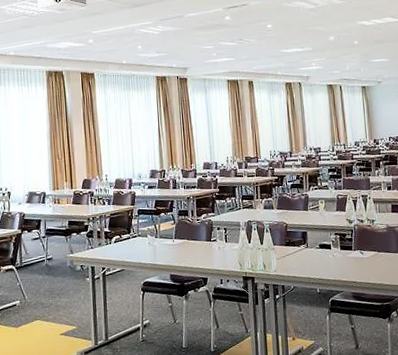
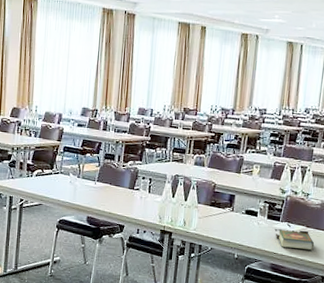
book: none [349,255,389,275] -> present [274,229,315,251]

